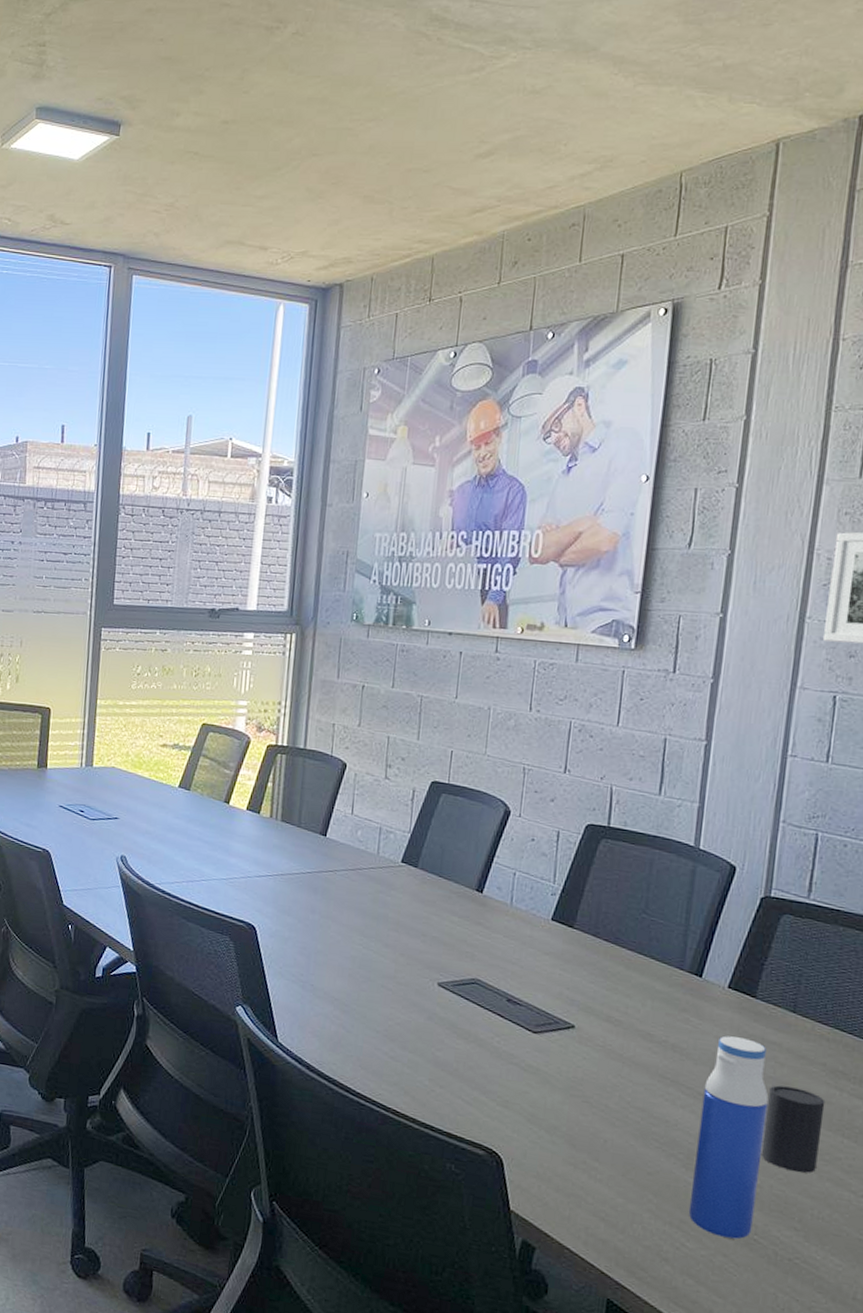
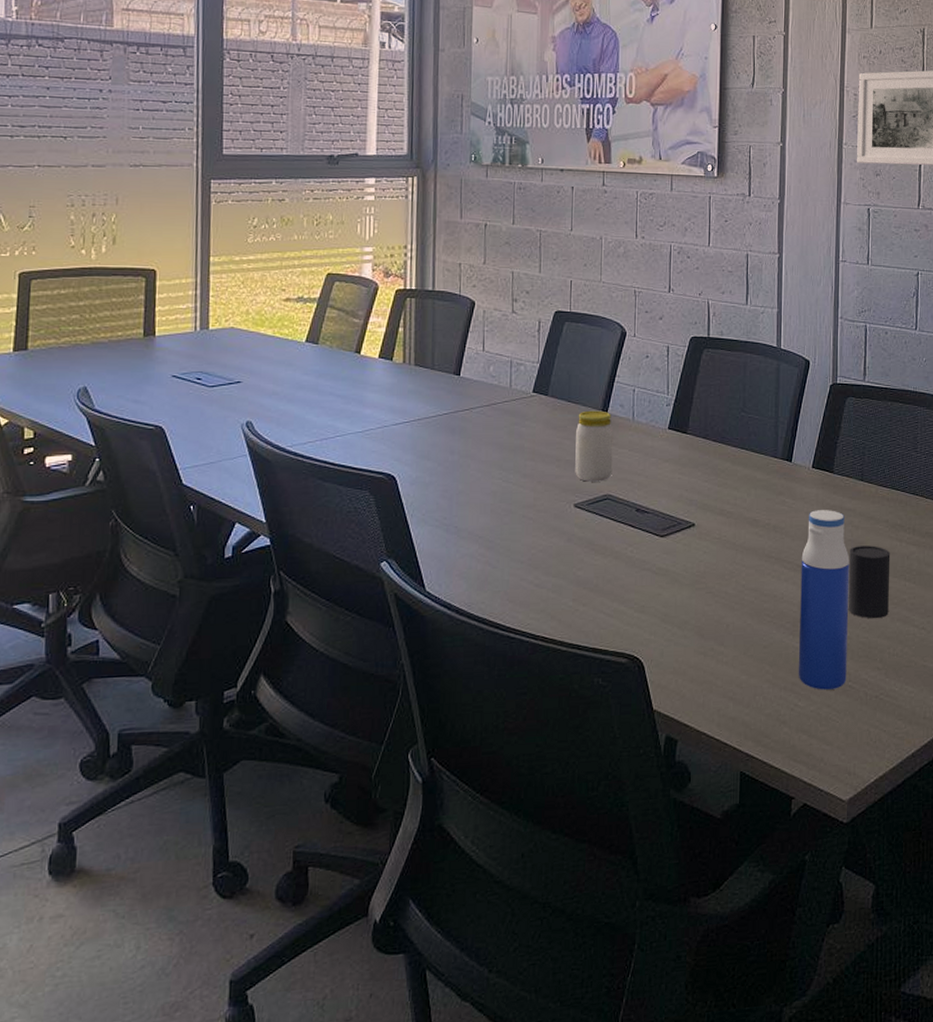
jar: none [441,888,488,964] -> present [575,410,614,482]

